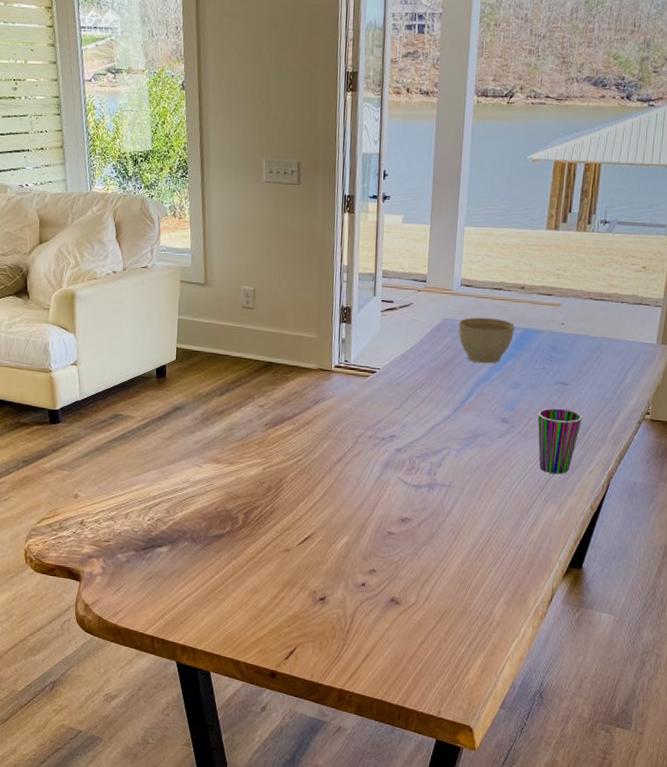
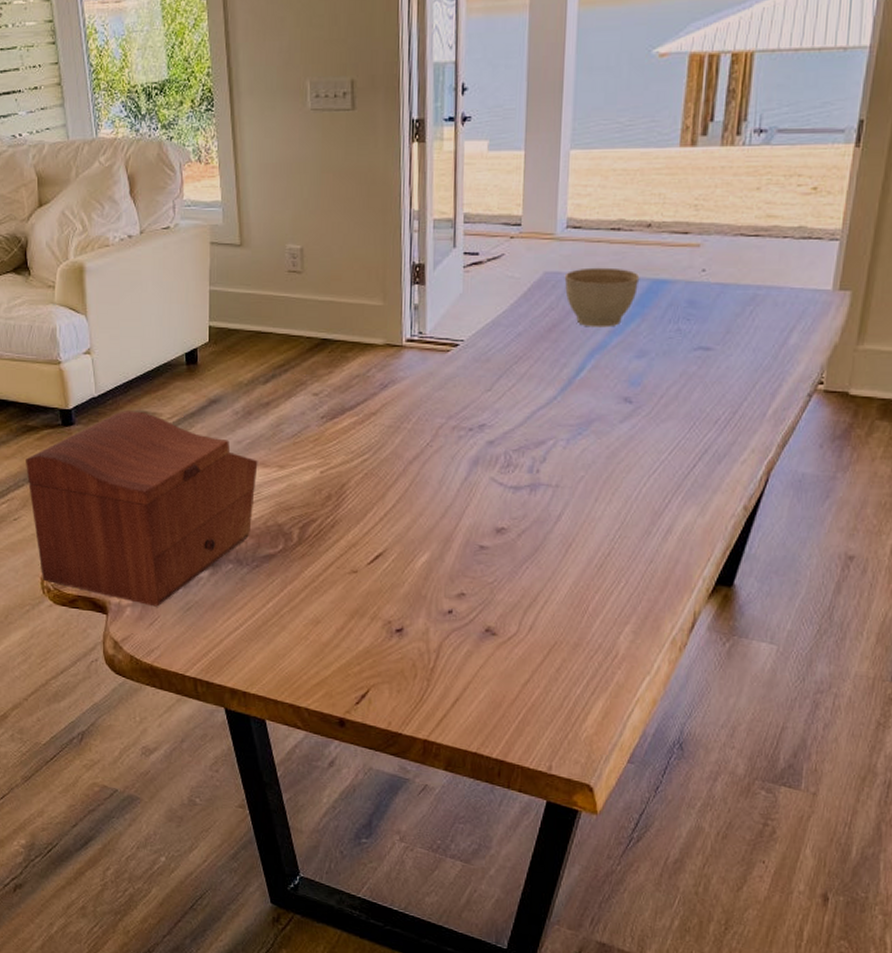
sewing box: none [17,413,212,576] -> present [26,411,258,607]
cup: present [537,408,583,475] -> none [671,381,732,467]

